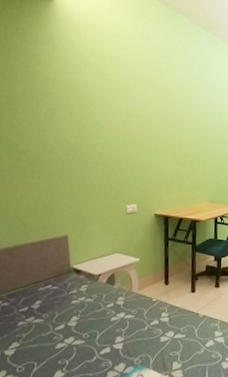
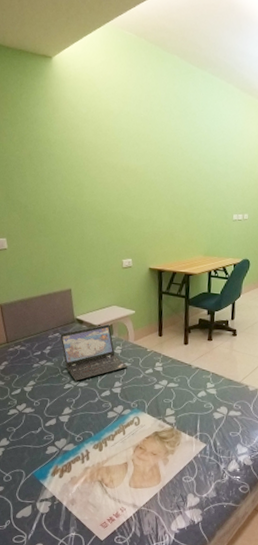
laptop: none [53,273,132,339] -> present [60,324,129,381]

